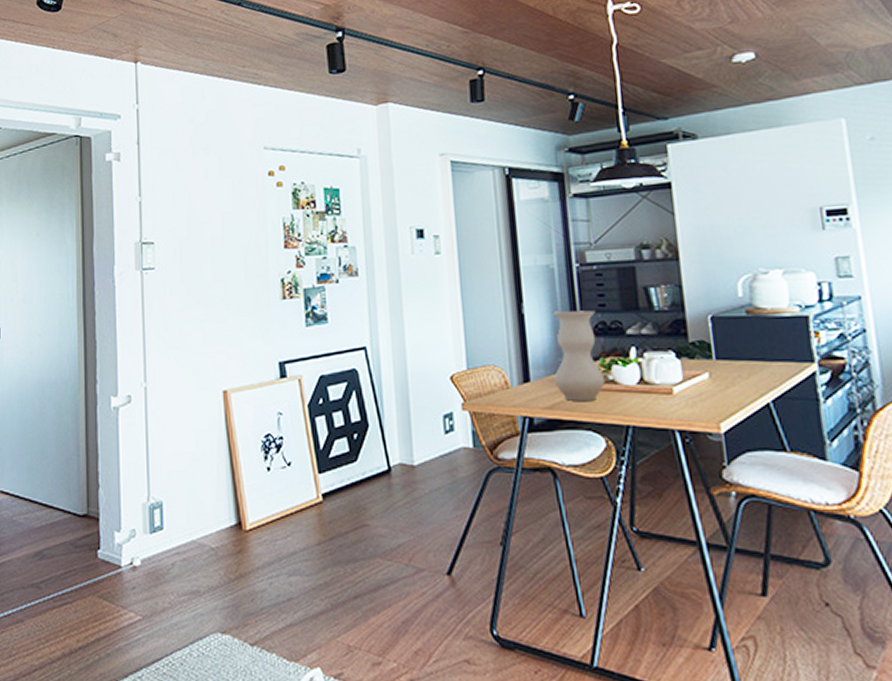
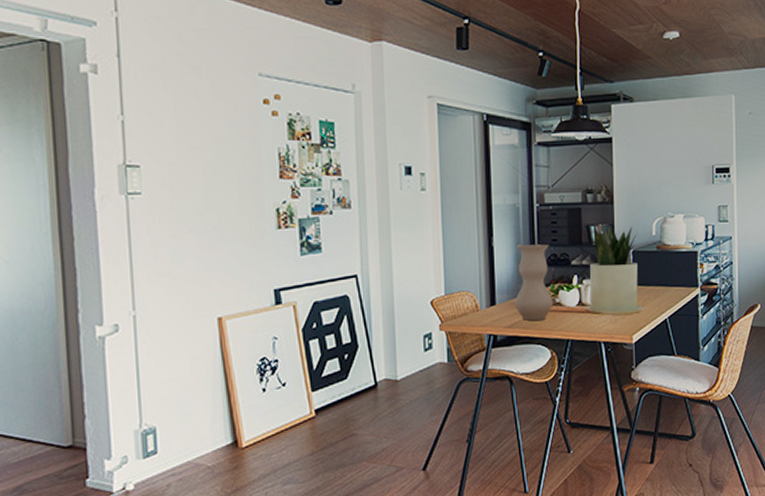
planter: none [649,287,733,398] -> present [585,227,644,316]

